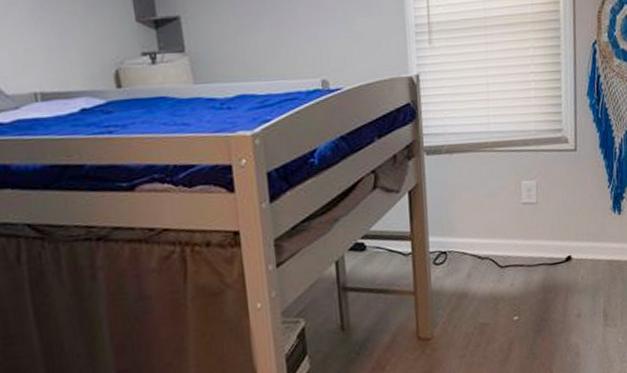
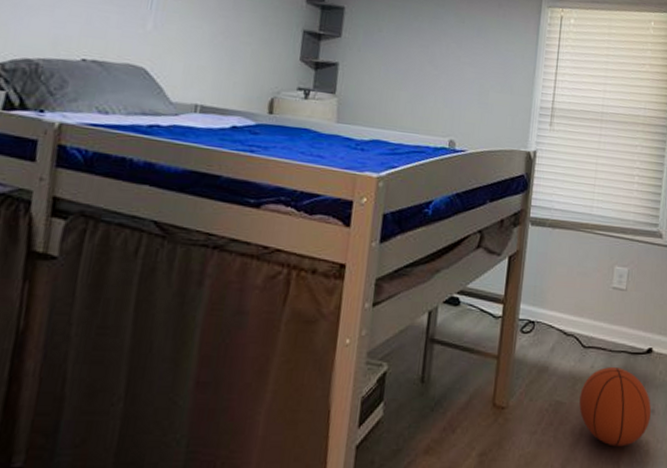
basketball: none [503,280,578,355] -> present [579,367,652,447]

